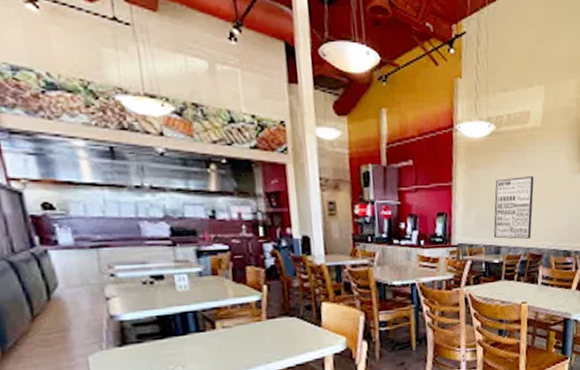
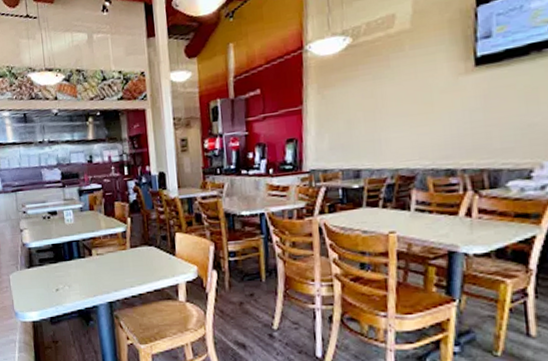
wall art: present [493,176,534,239] -> none [351,86,403,161]

